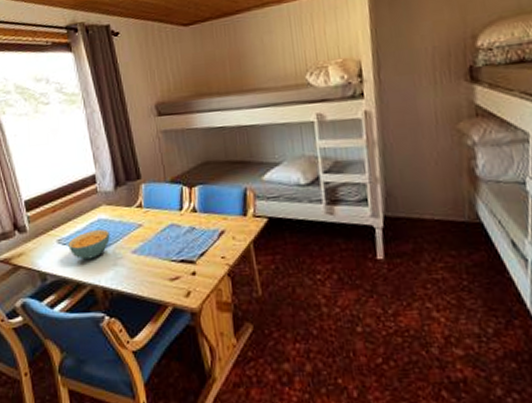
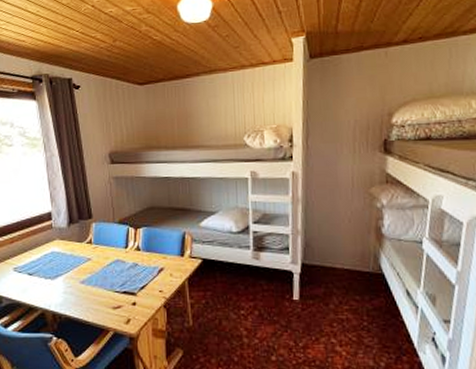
cereal bowl: present [67,229,110,260] -> none [22,261,61,287]

